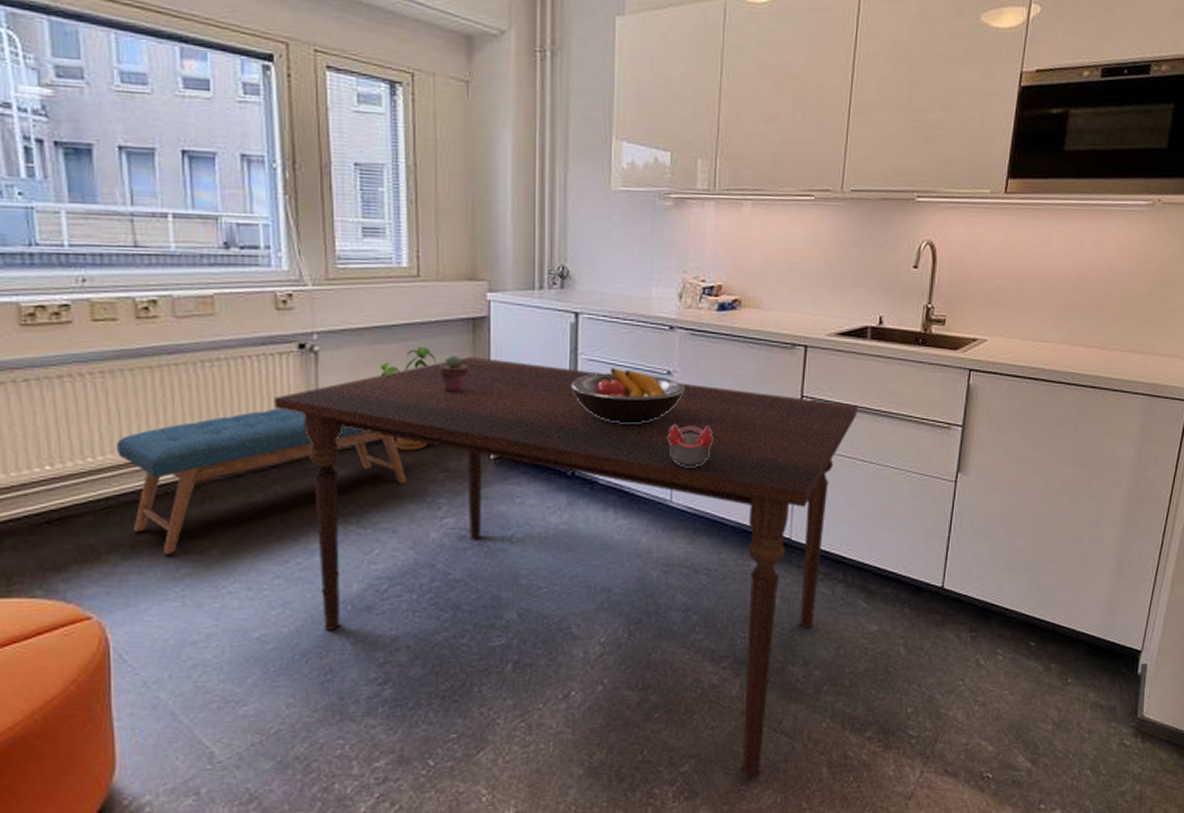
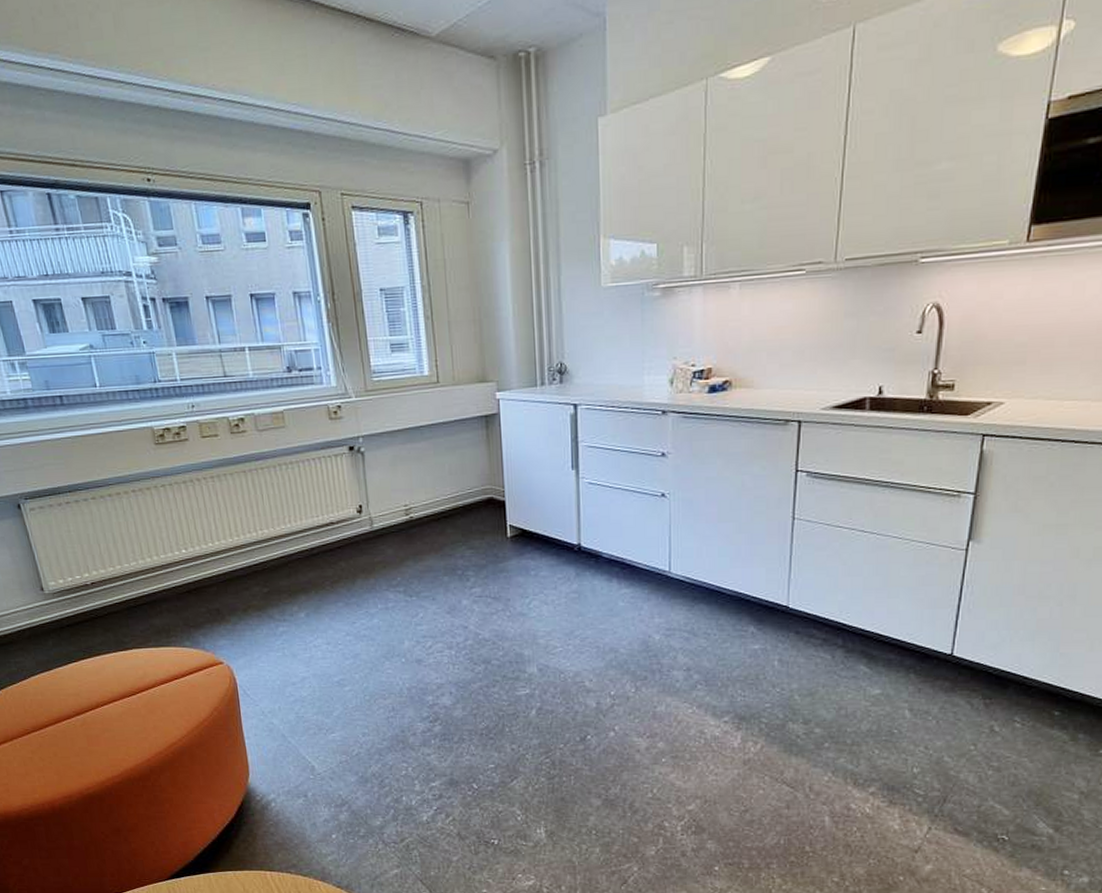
bench: present [117,408,407,554] -> none [227,500,441,616]
dining table: present [274,356,858,779] -> none [334,449,856,821]
house plant: present [380,347,437,451] -> none [413,444,458,533]
potted succulent: present [438,354,468,393] -> none [459,448,484,482]
fruit bowl: present [571,368,685,422] -> none [573,452,679,502]
napkin holder: present [668,424,713,468] -> none [665,501,708,541]

